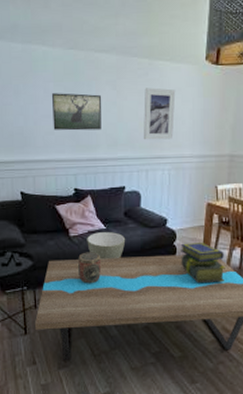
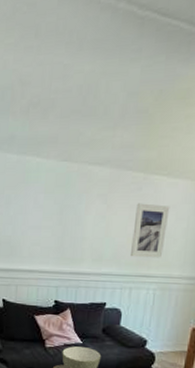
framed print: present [52,93,101,131] -> none [39,205,90,244]

